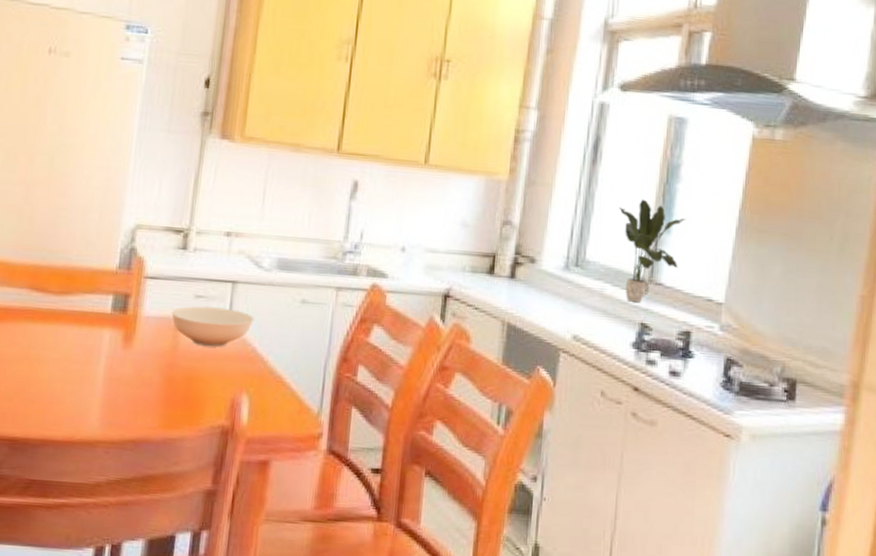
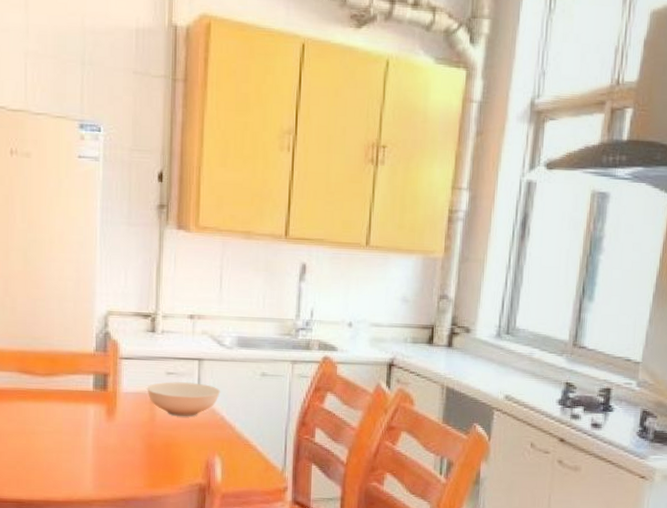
potted plant: present [619,199,686,303] -> none [546,270,607,364]

